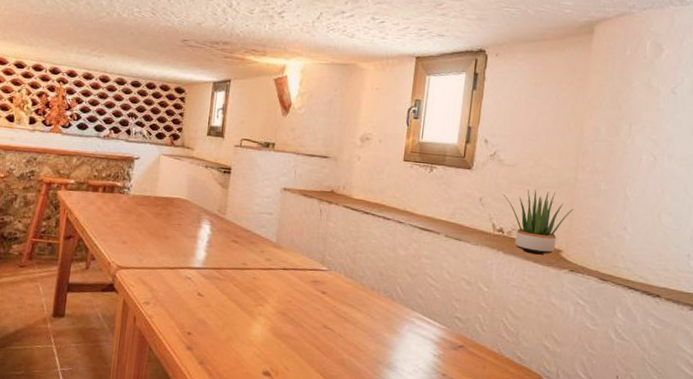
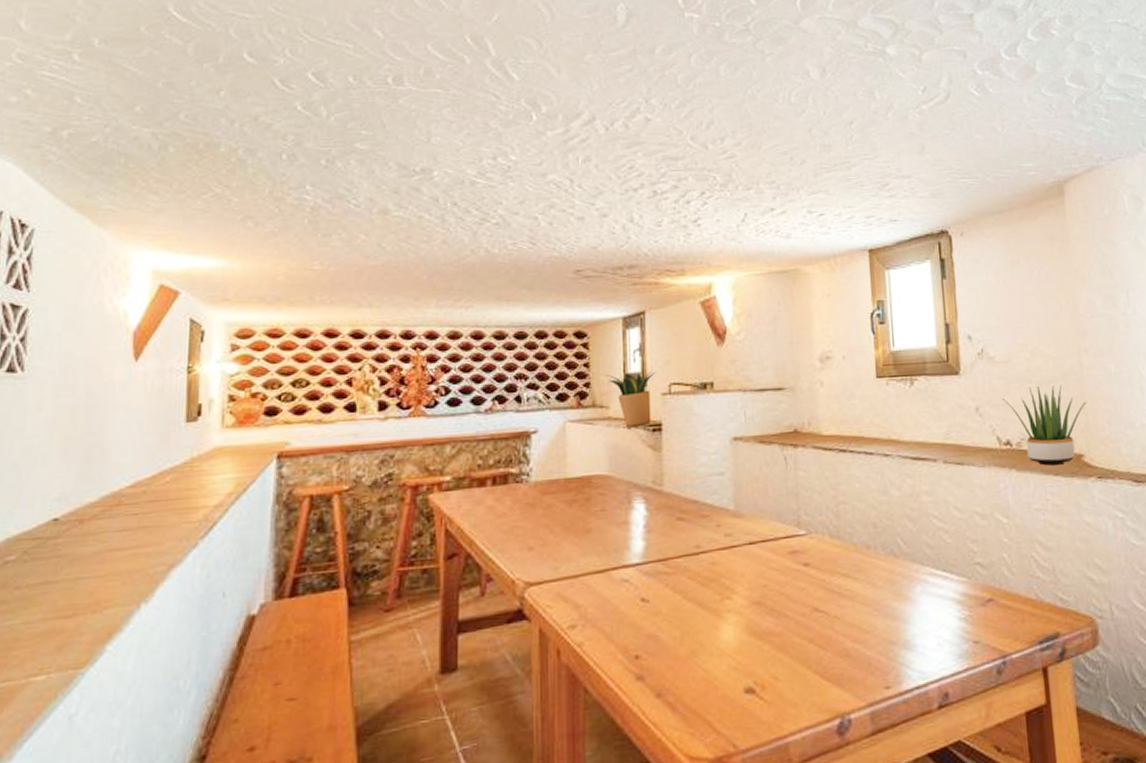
potted plant: none [195,124,233,167] -> present [606,371,656,427]

